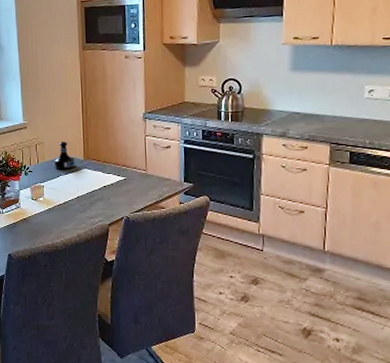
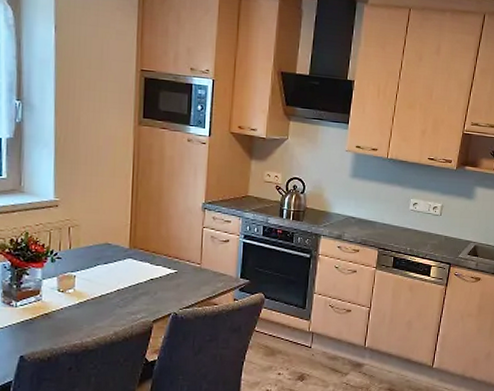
tequila bottle: present [54,142,75,169] -> none [91,226,118,258]

